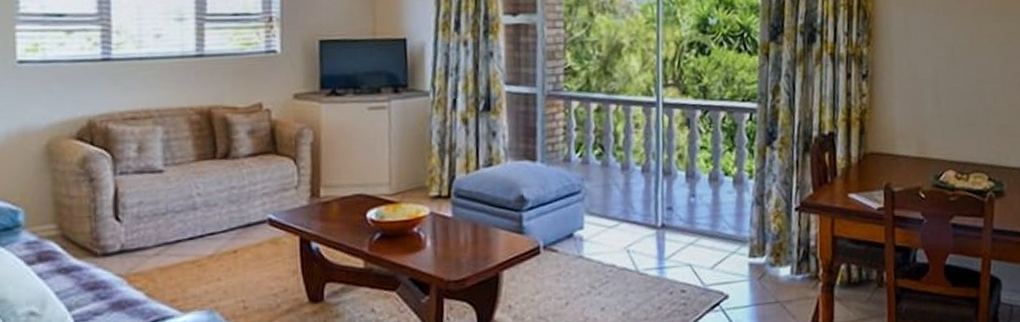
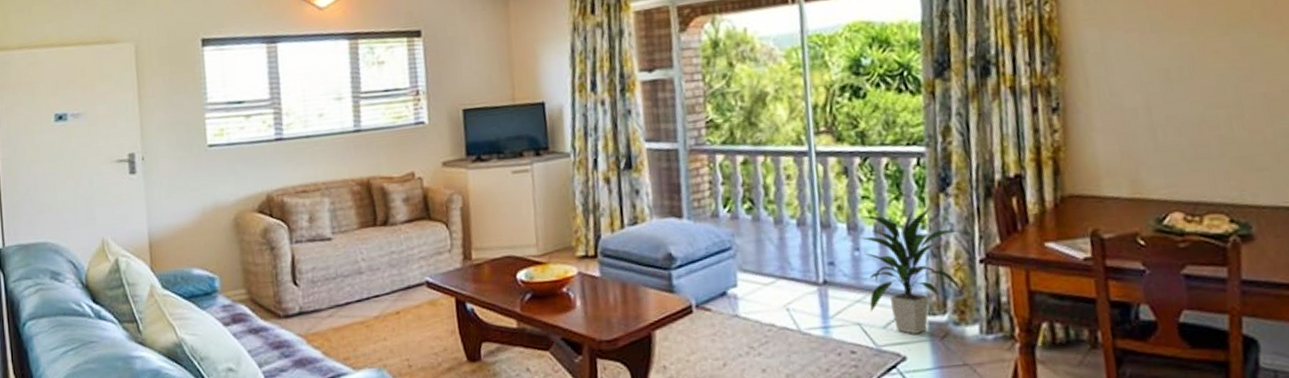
indoor plant: none [697,158,780,275] -> present [860,207,962,334]

